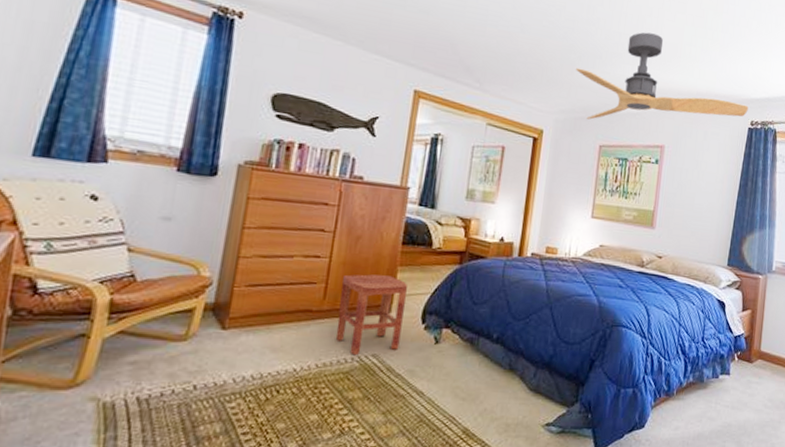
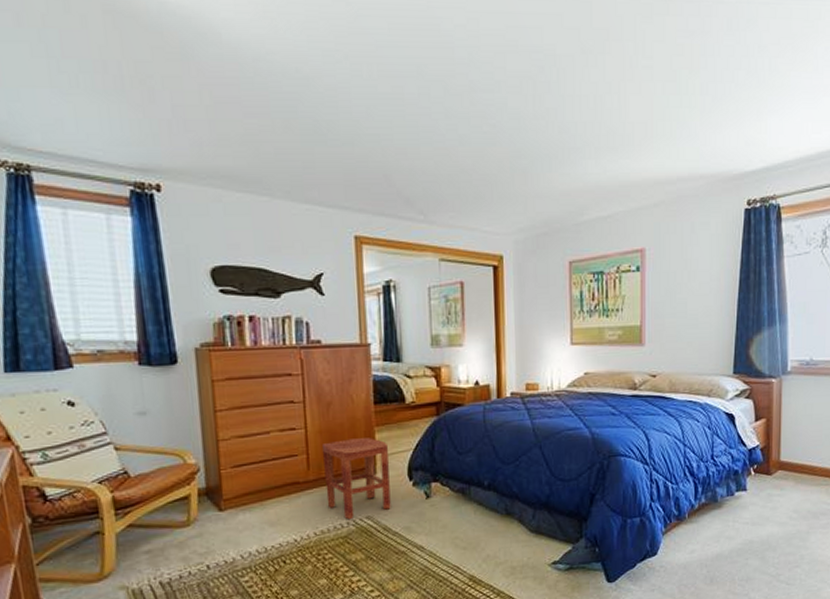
ceiling fan: present [575,32,748,120] -> none [528,114,743,234]

